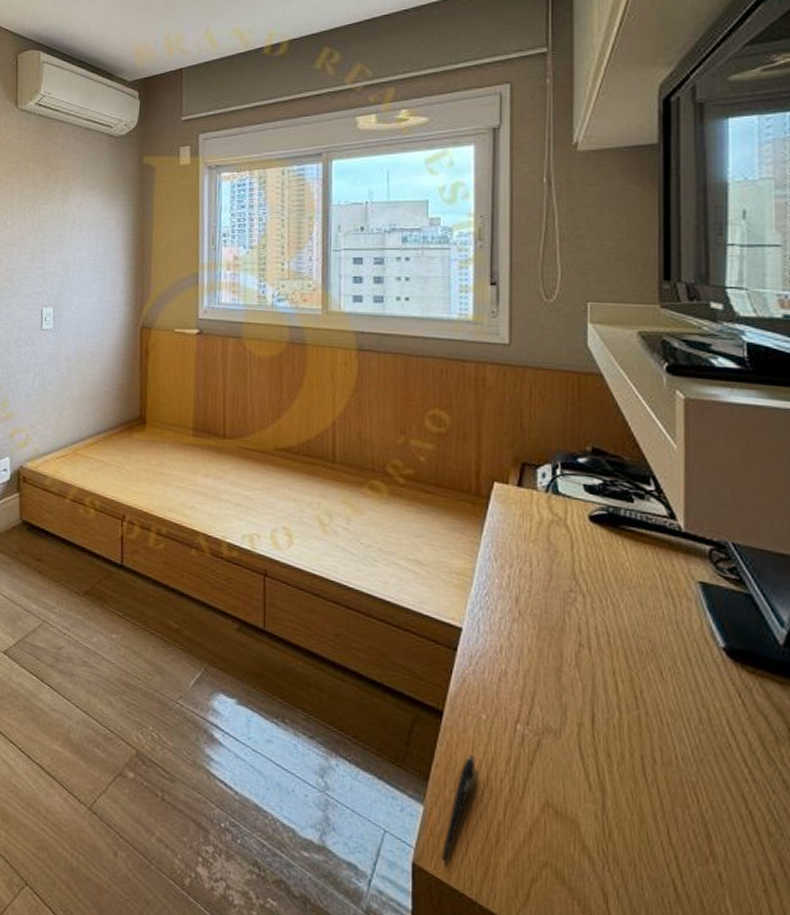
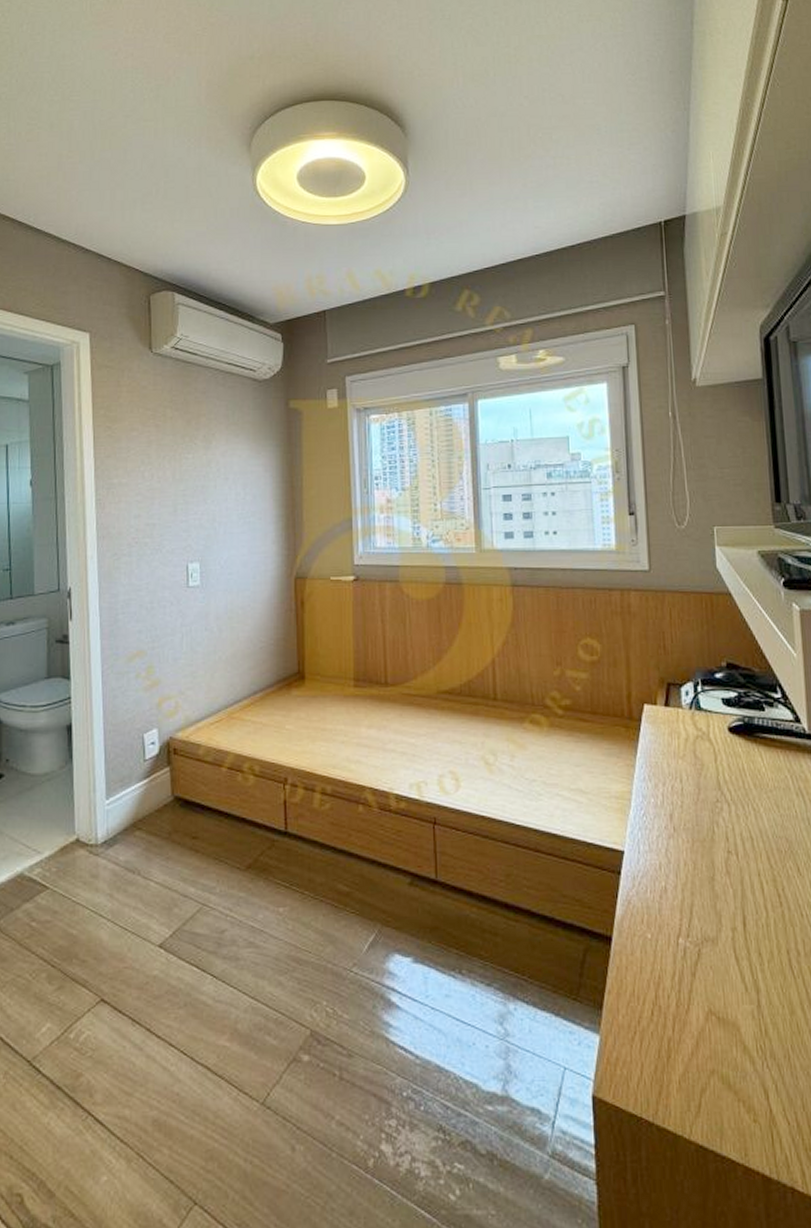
pen: present [442,755,475,862] -> none [619,976,644,1088]

